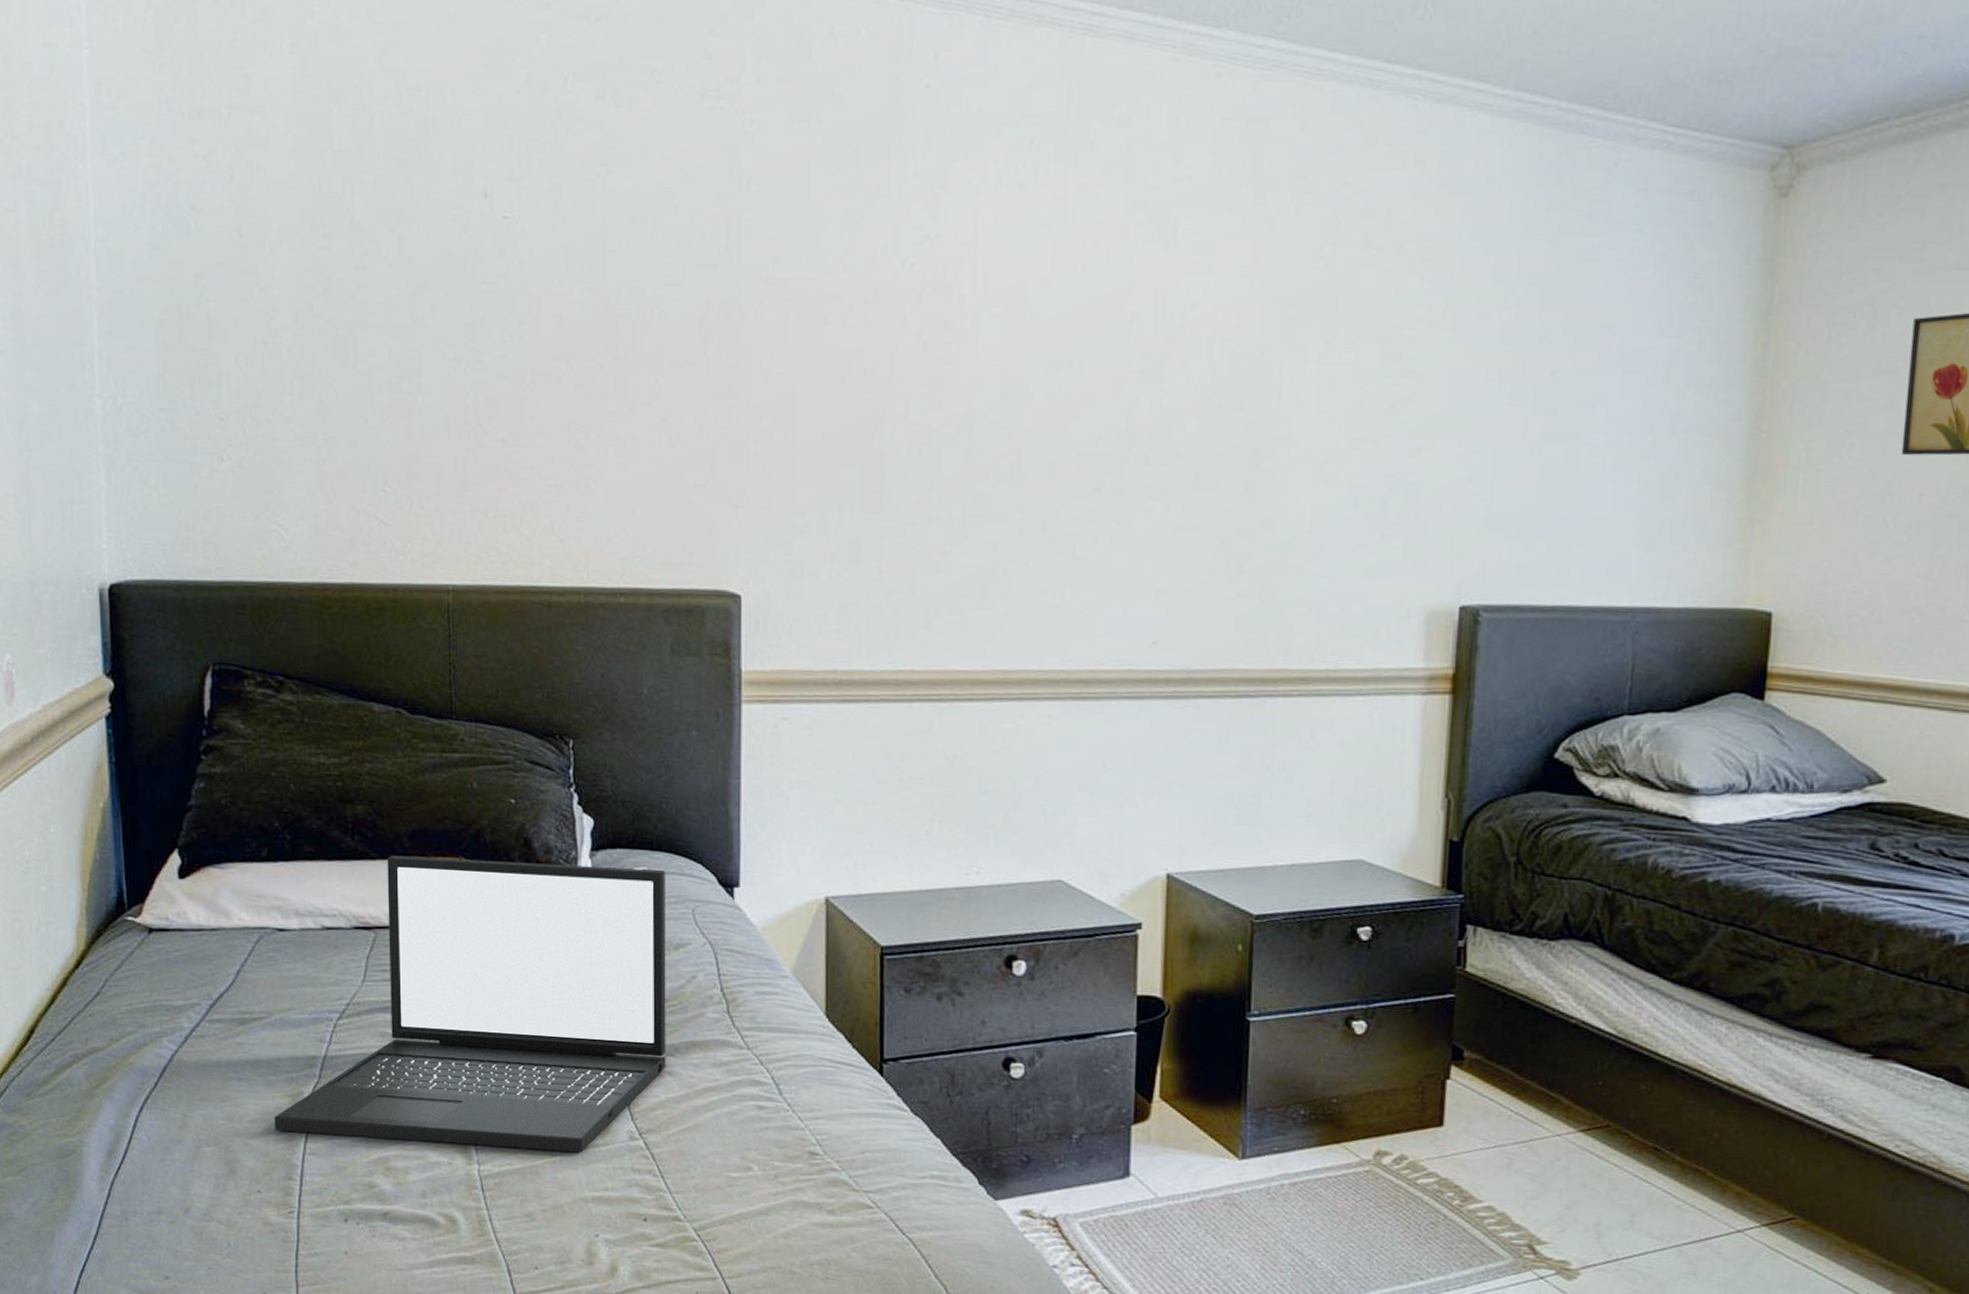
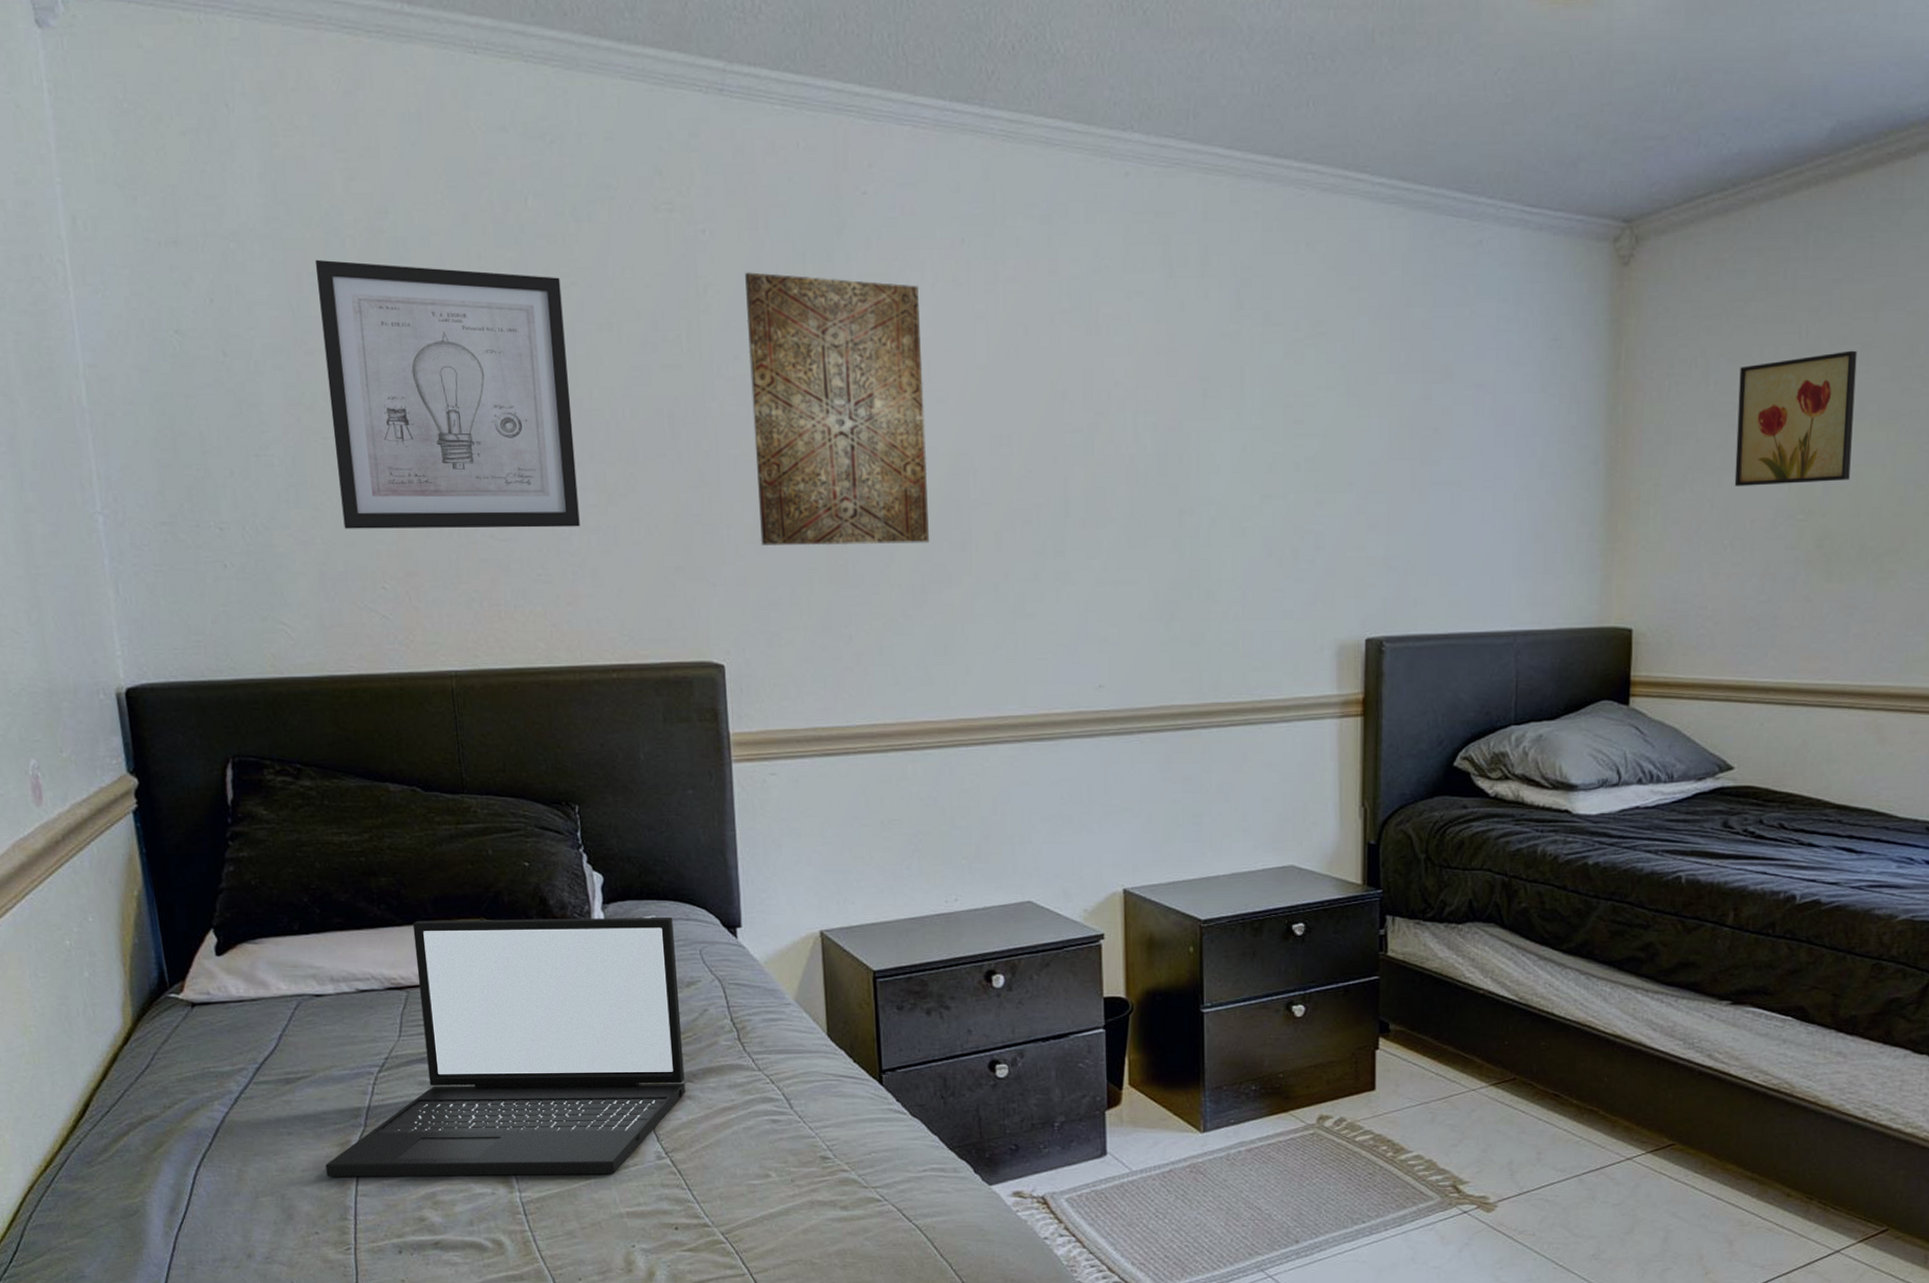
wall art: none [340,137,597,436] -> present [314,259,580,529]
wall art: none [789,168,981,472] -> present [745,272,929,547]

